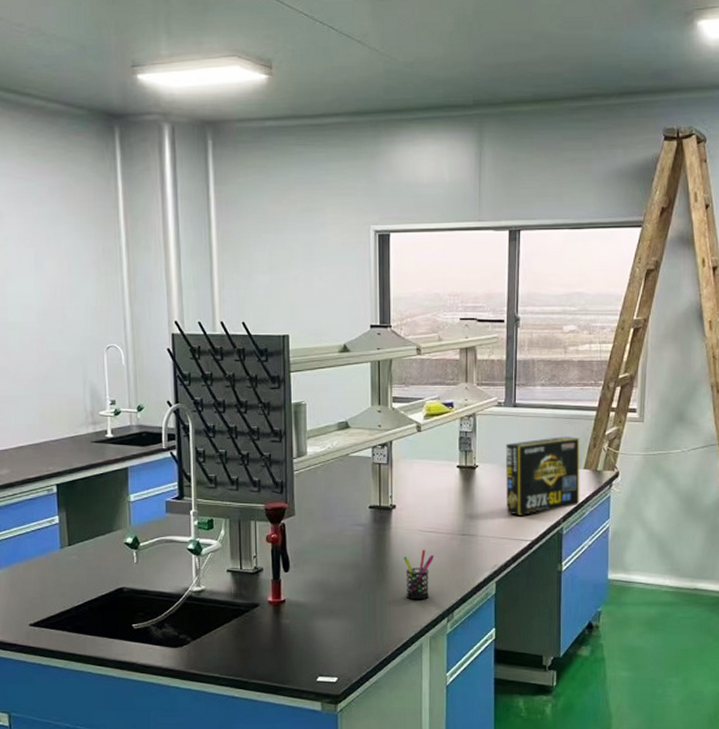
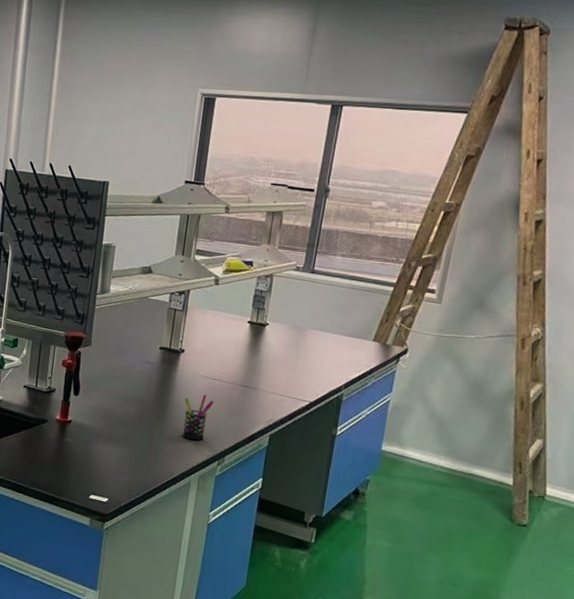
box: present [506,436,580,516] -> none [290,306,373,377]

